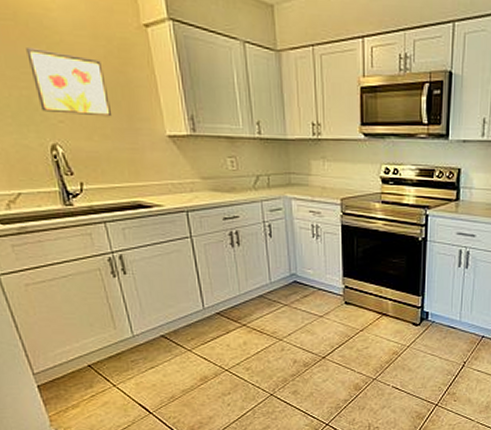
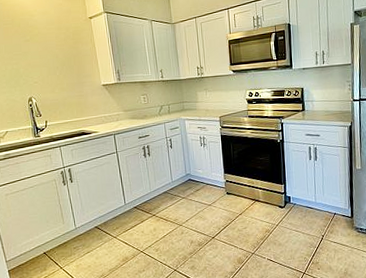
wall art: present [26,46,113,117] -> none [18,38,68,77]

